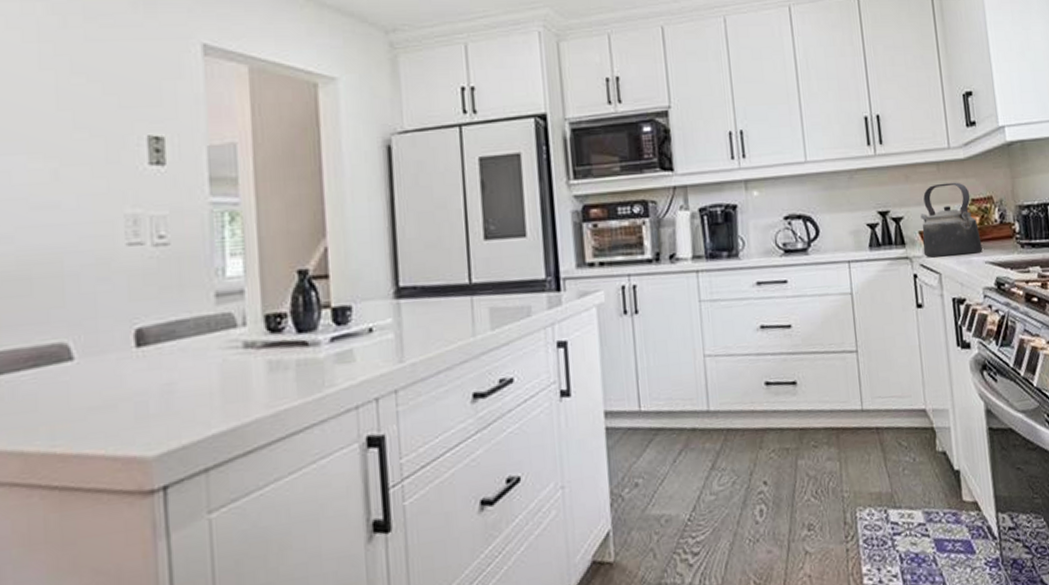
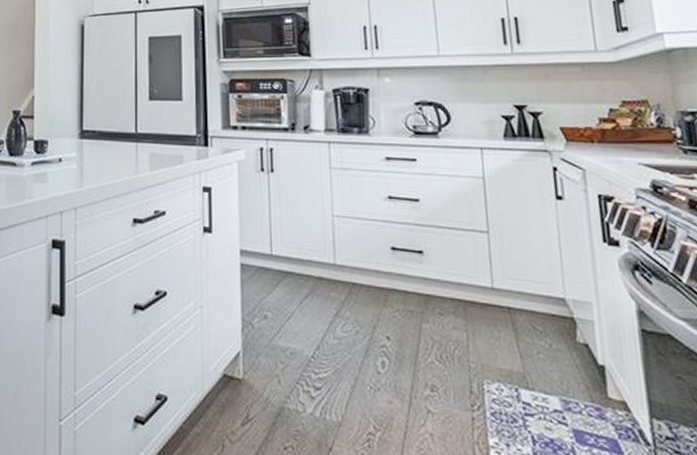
kettle: present [920,182,983,258] -> none [562,83,635,155]

